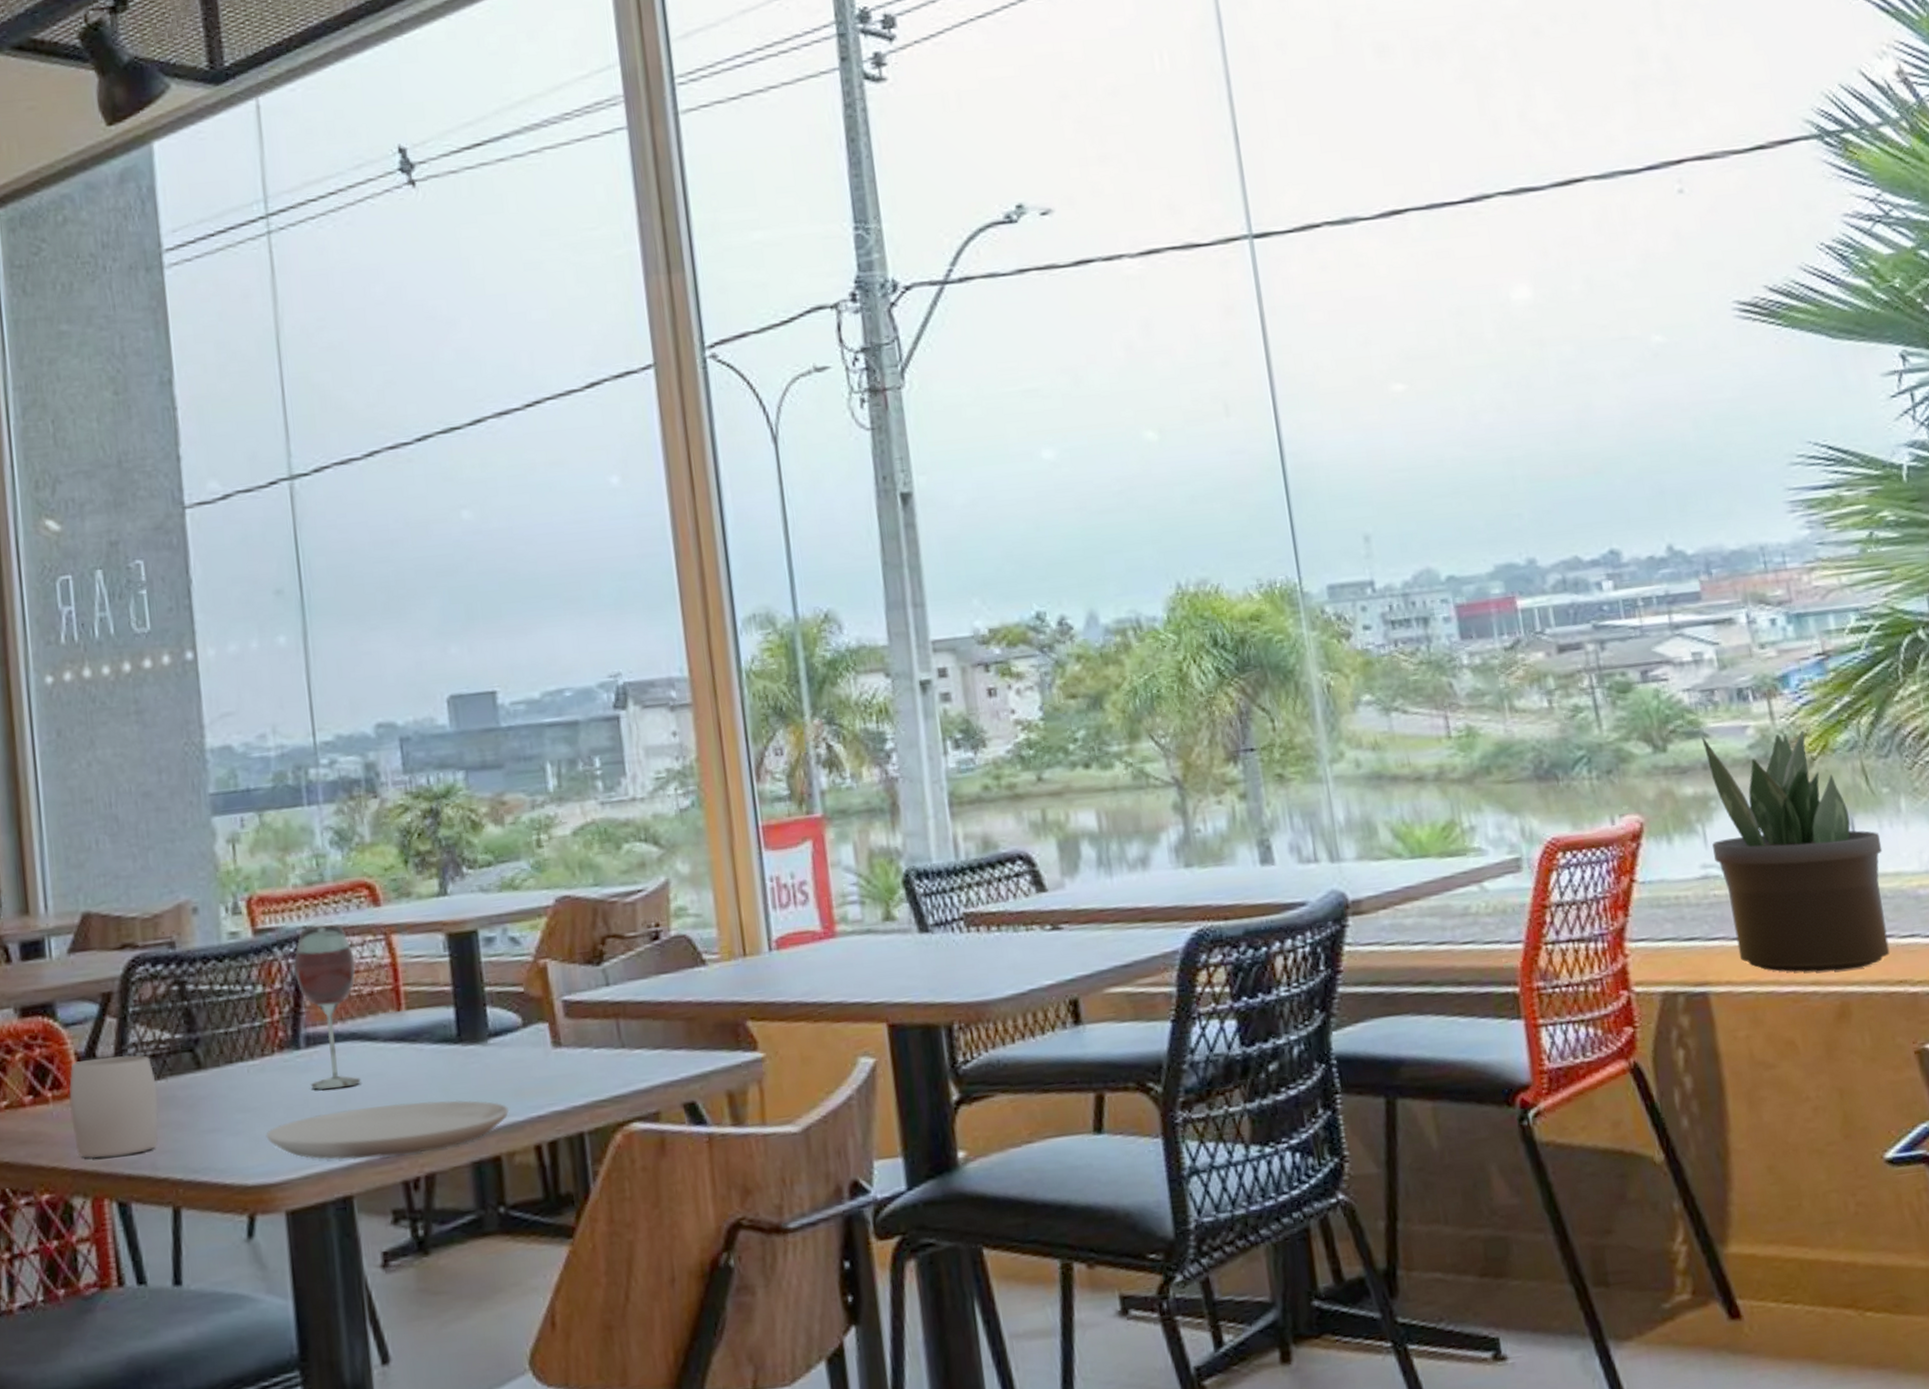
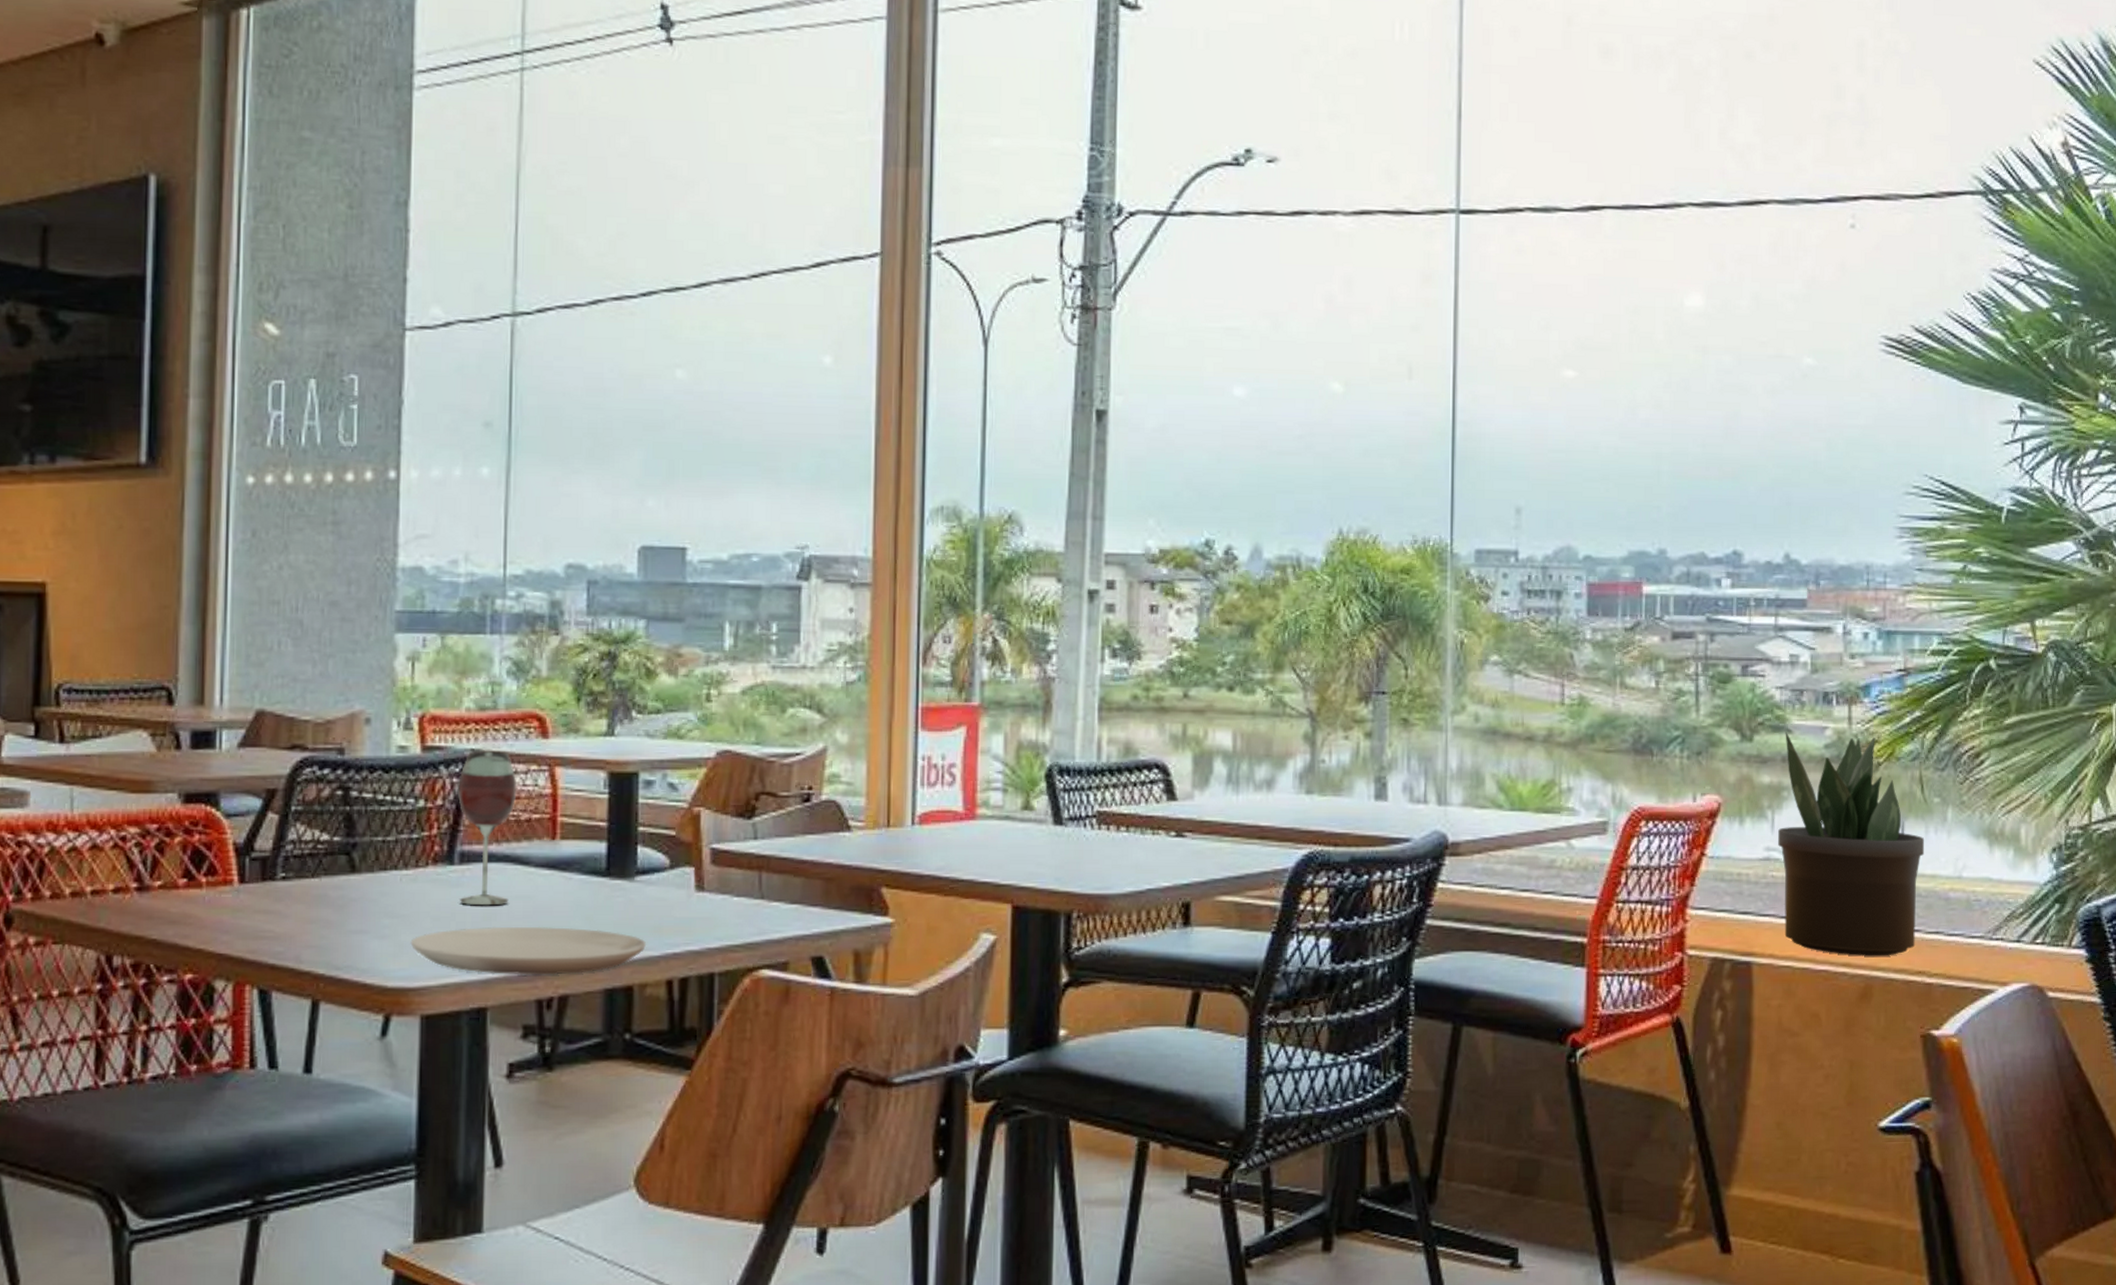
mug: present [68,1055,159,1159] -> none [221,850,310,946]

